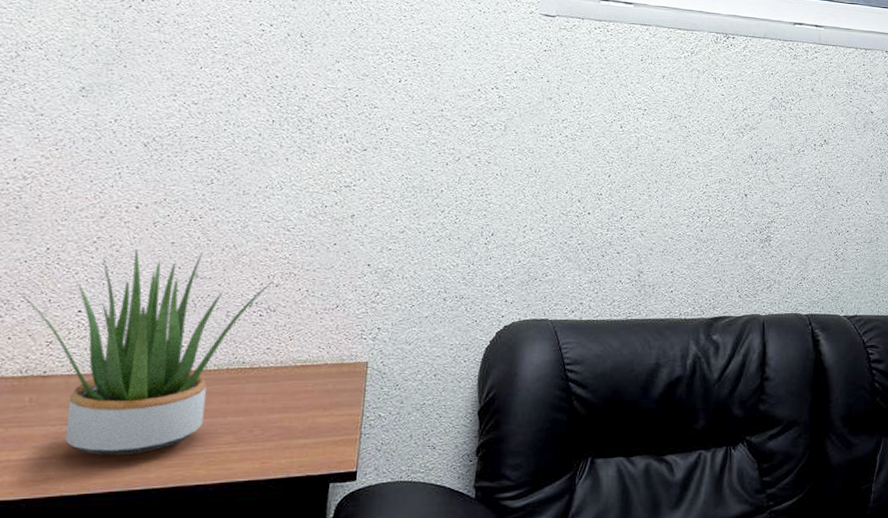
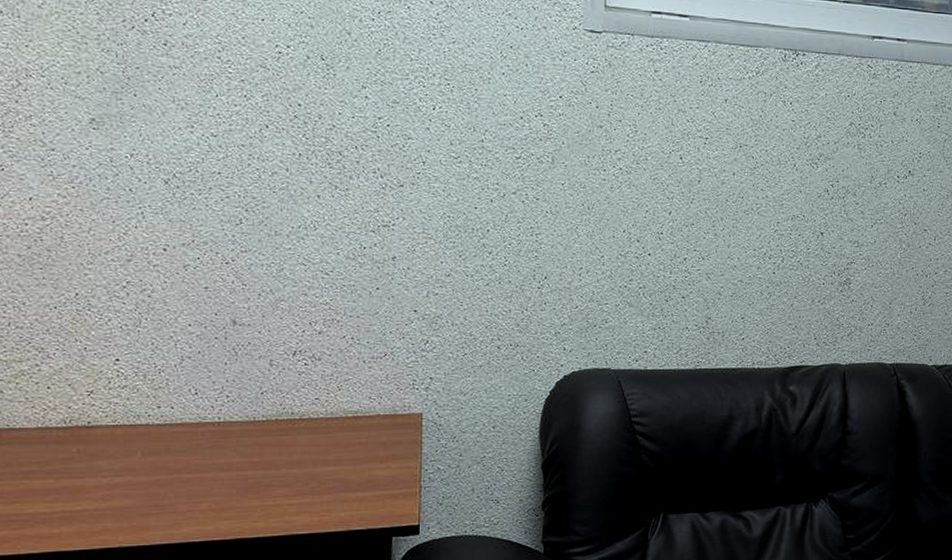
potted plant: present [12,248,276,456] -> none [45,294,318,508]

